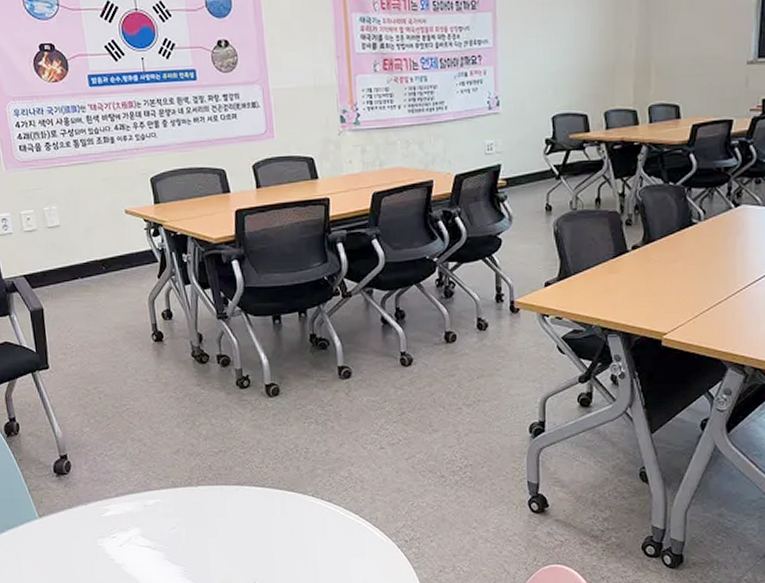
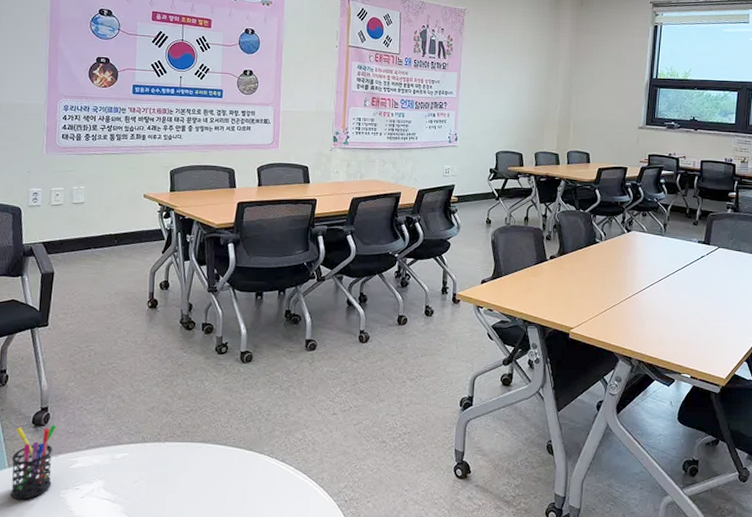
pen holder: none [39,473,87,550] -> present [11,425,57,500]

